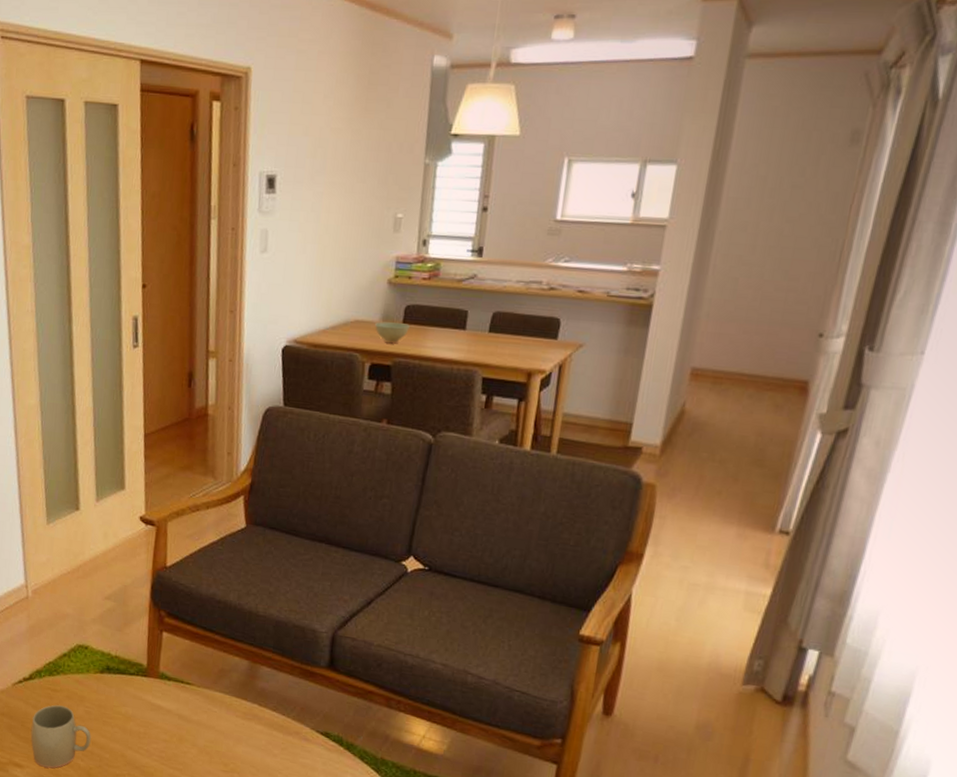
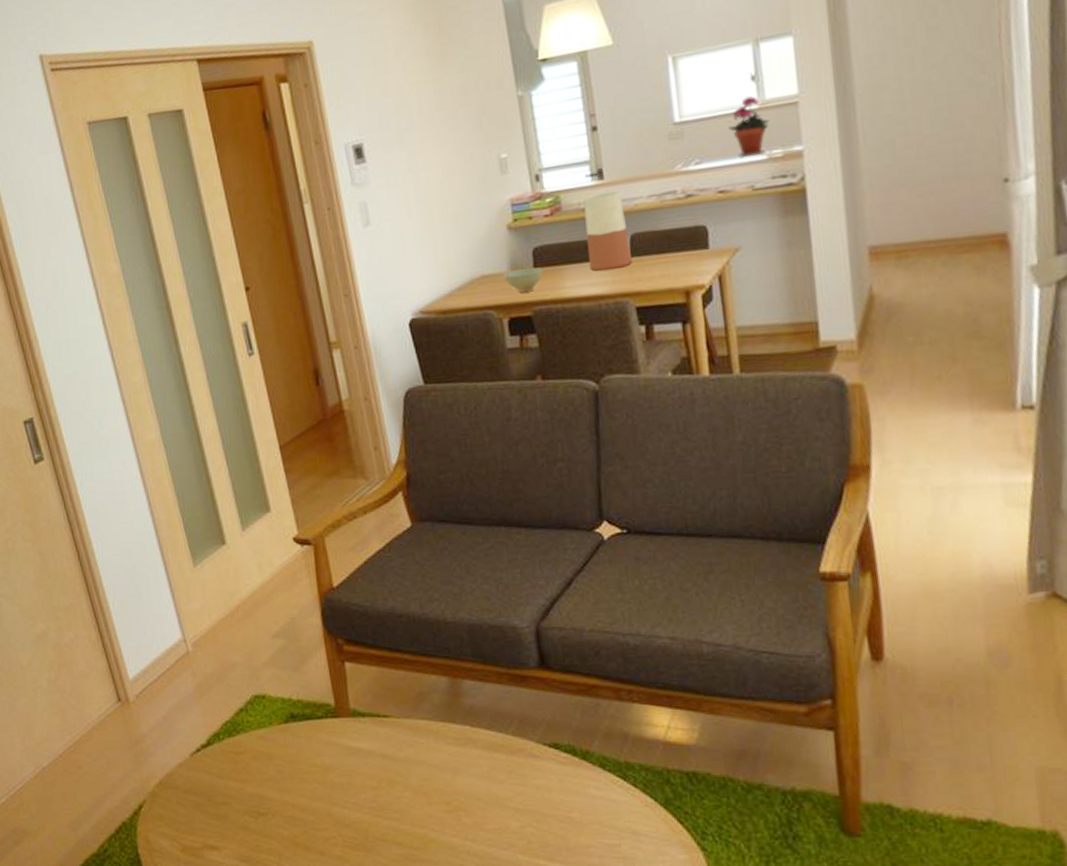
mug: present [30,704,91,769] -> none [219,769,290,845]
vase: none [451,268,494,341] -> present [583,191,633,272]
potted plant: none [601,211,637,266] -> present [729,96,769,157]

